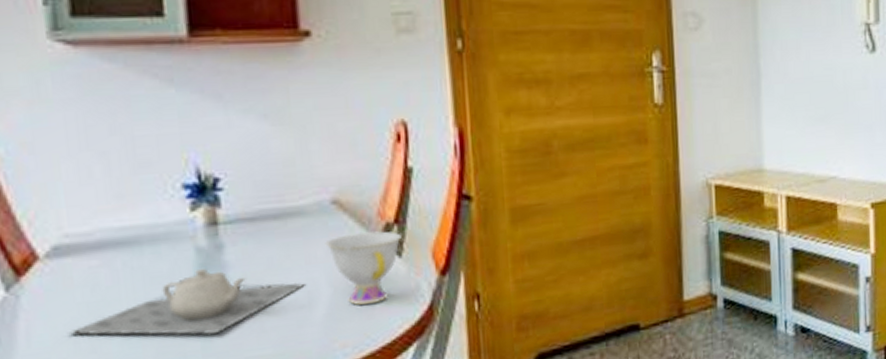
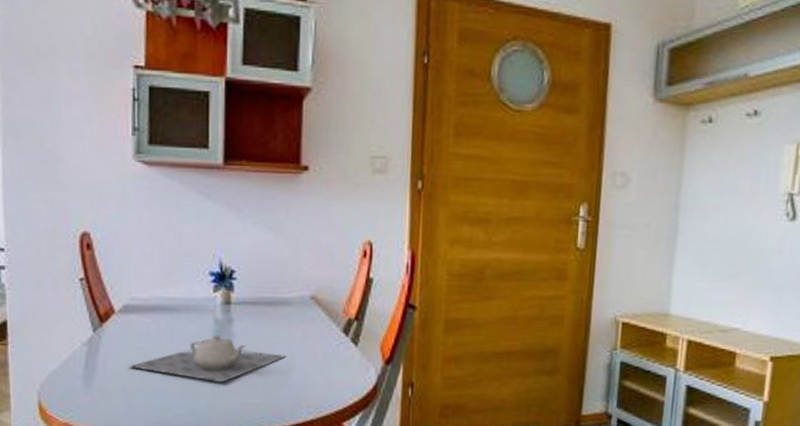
teacup: present [325,230,402,305] -> none [303,323,359,378]

